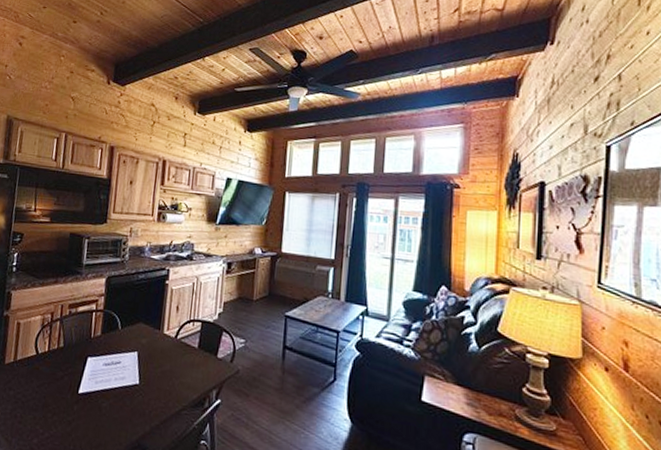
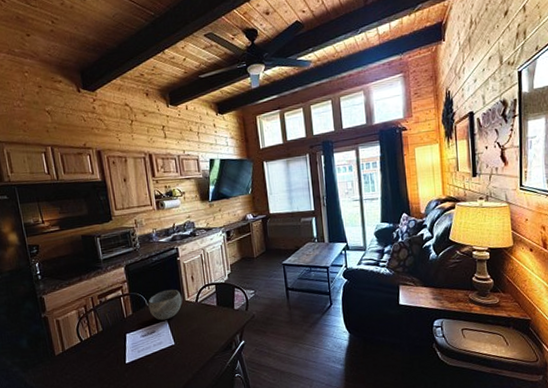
bowl: none [120,315,161,352] -> present [148,289,183,321]

